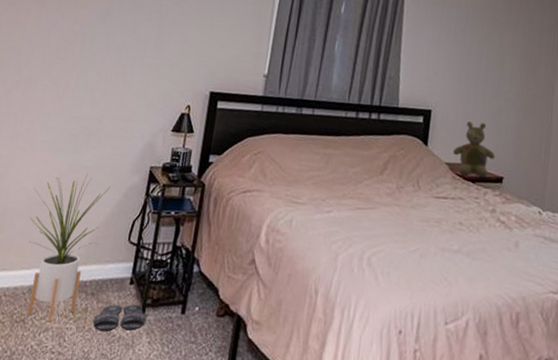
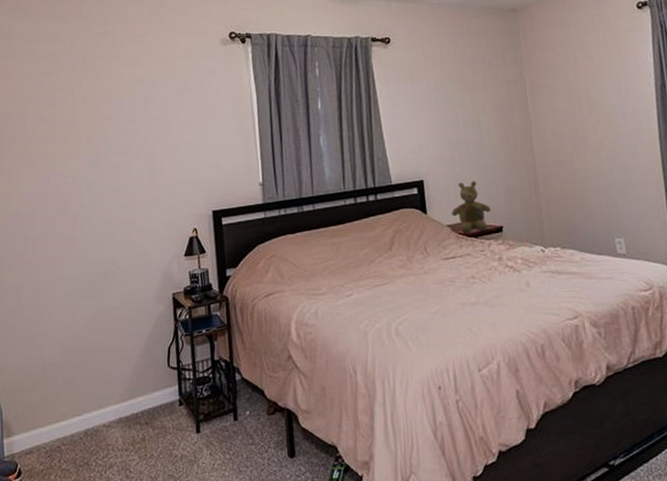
house plant: present [27,173,110,323] -> none [66,313,141,459]
slippers: present [93,304,148,332] -> none [152,422,204,455]

